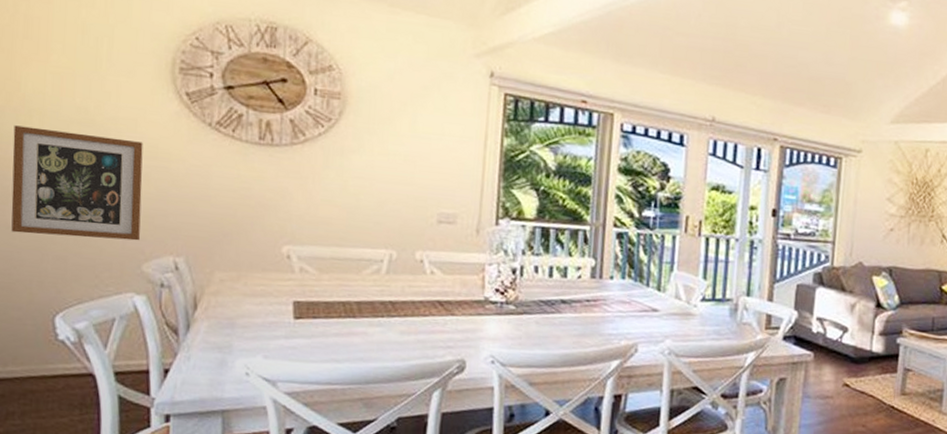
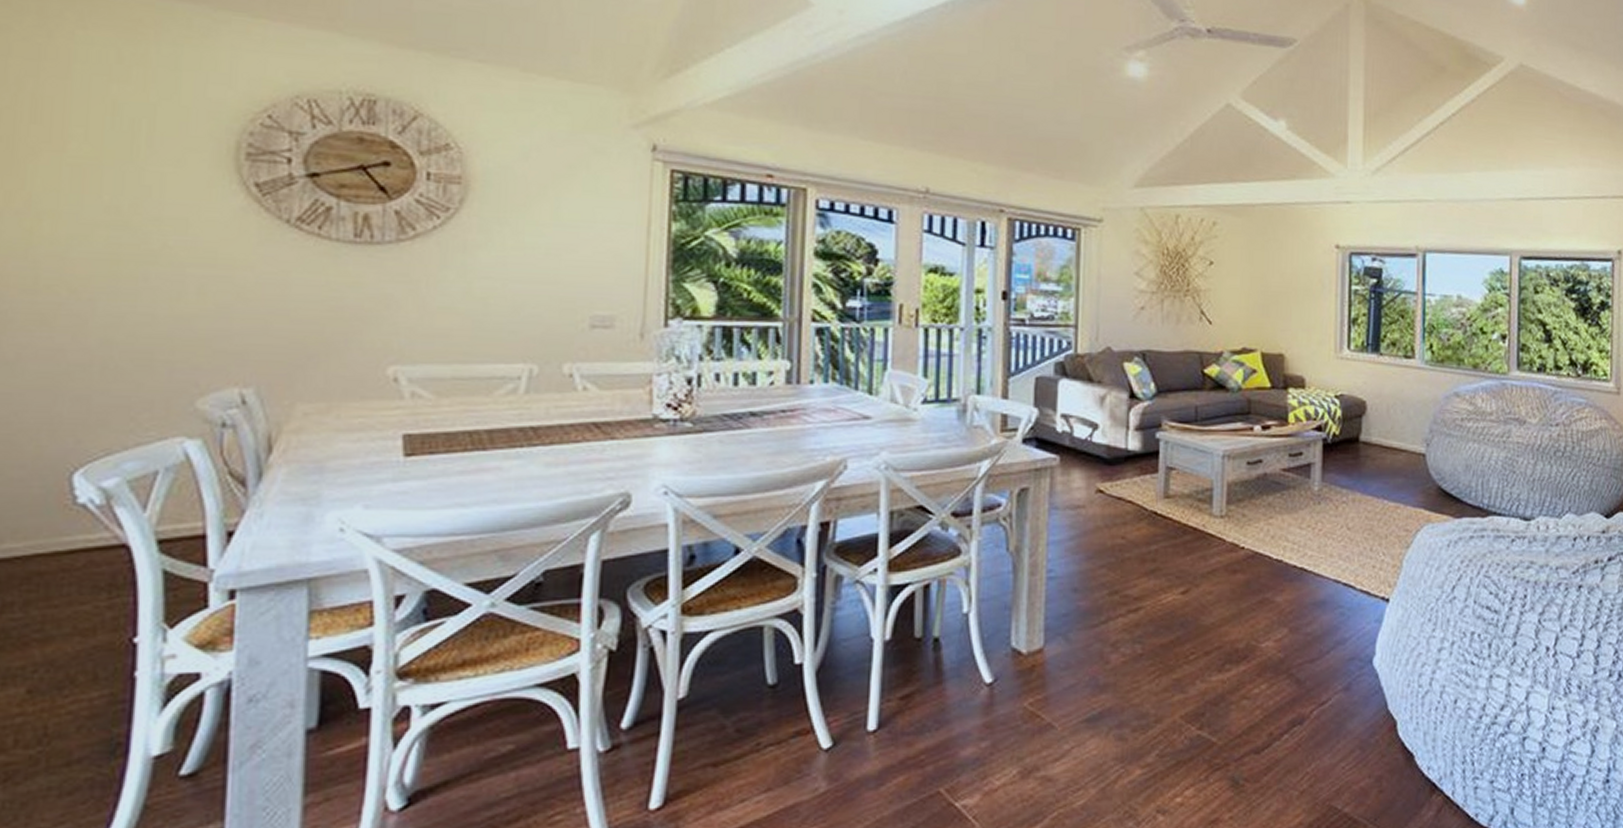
wall art: present [11,125,143,241] -> none [11,232,197,371]

